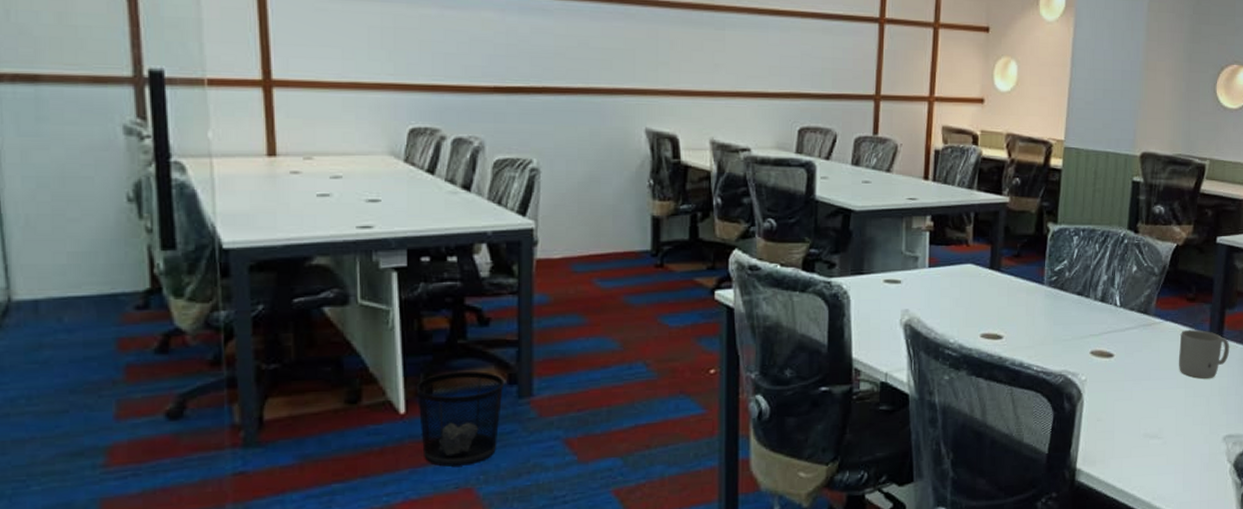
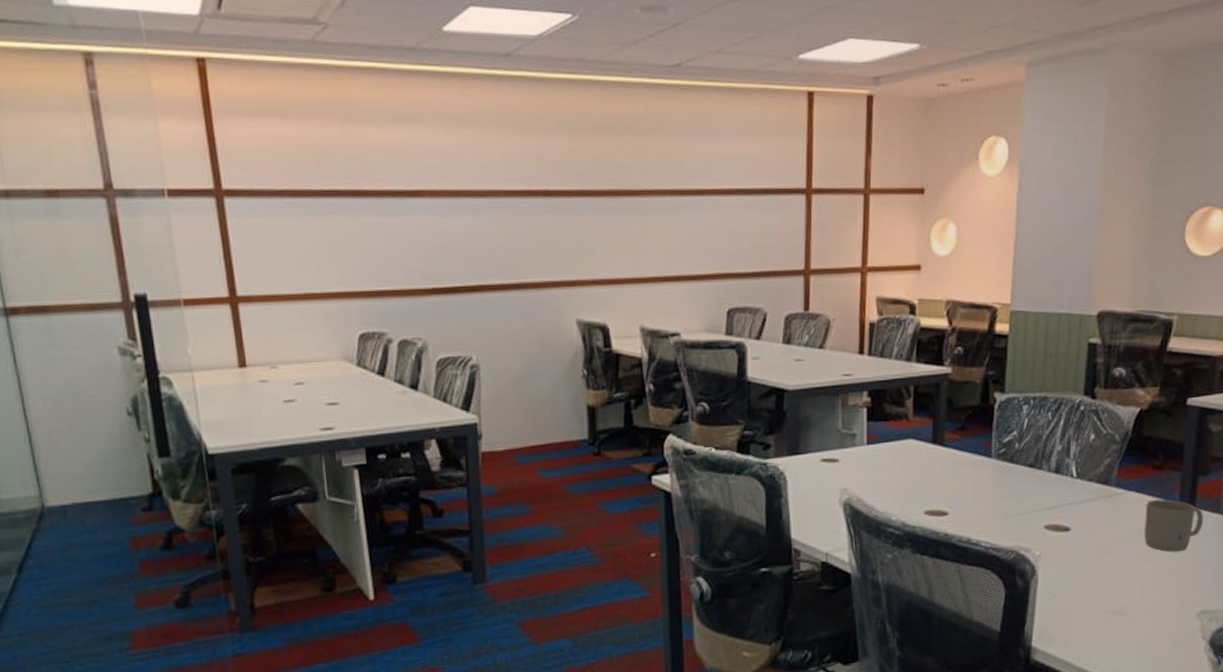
waste bin: present [416,371,505,467] -> none [382,559,460,648]

